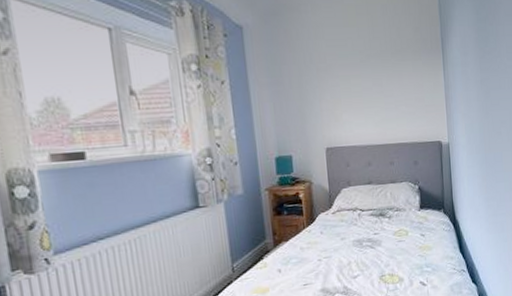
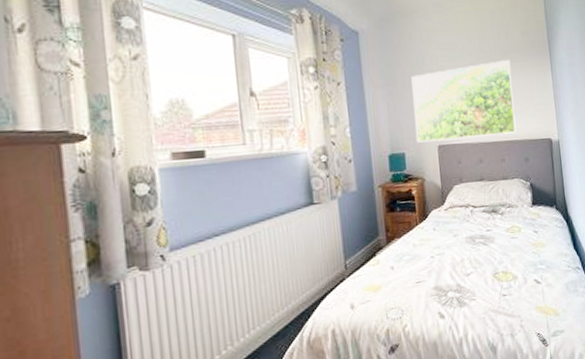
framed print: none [298,58,406,145] -> present [411,60,516,143]

